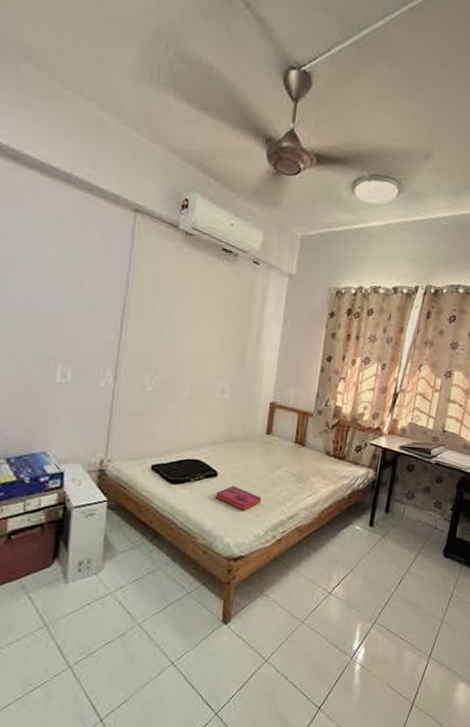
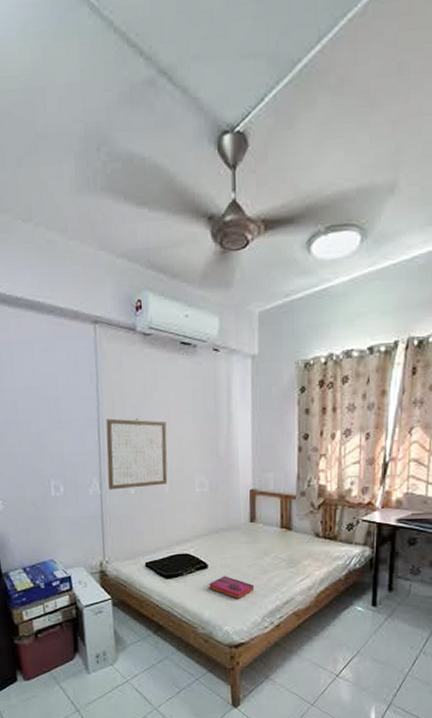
wall art: none [122,310,196,387] -> present [106,418,168,490]

